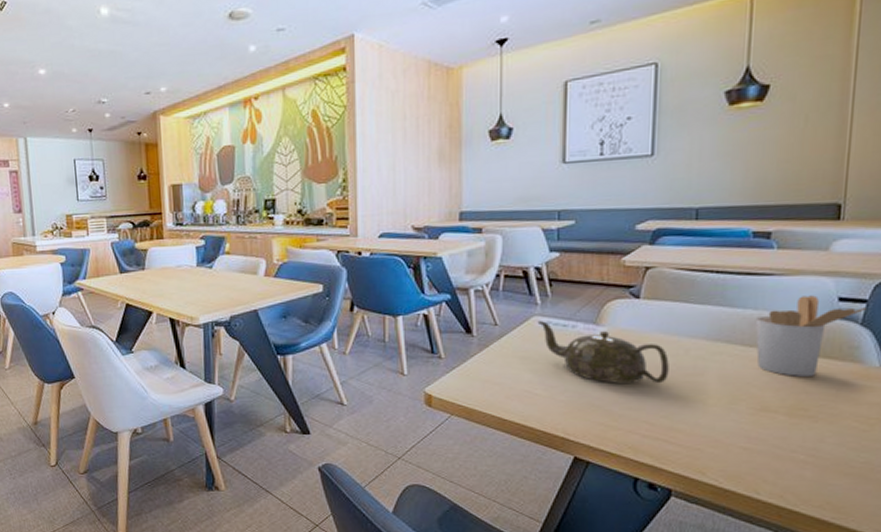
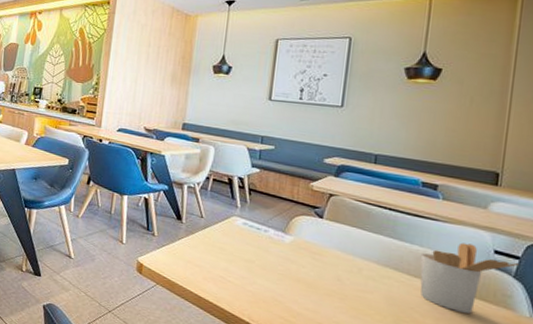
teapot: present [537,320,669,384] -> none [236,220,344,294]

